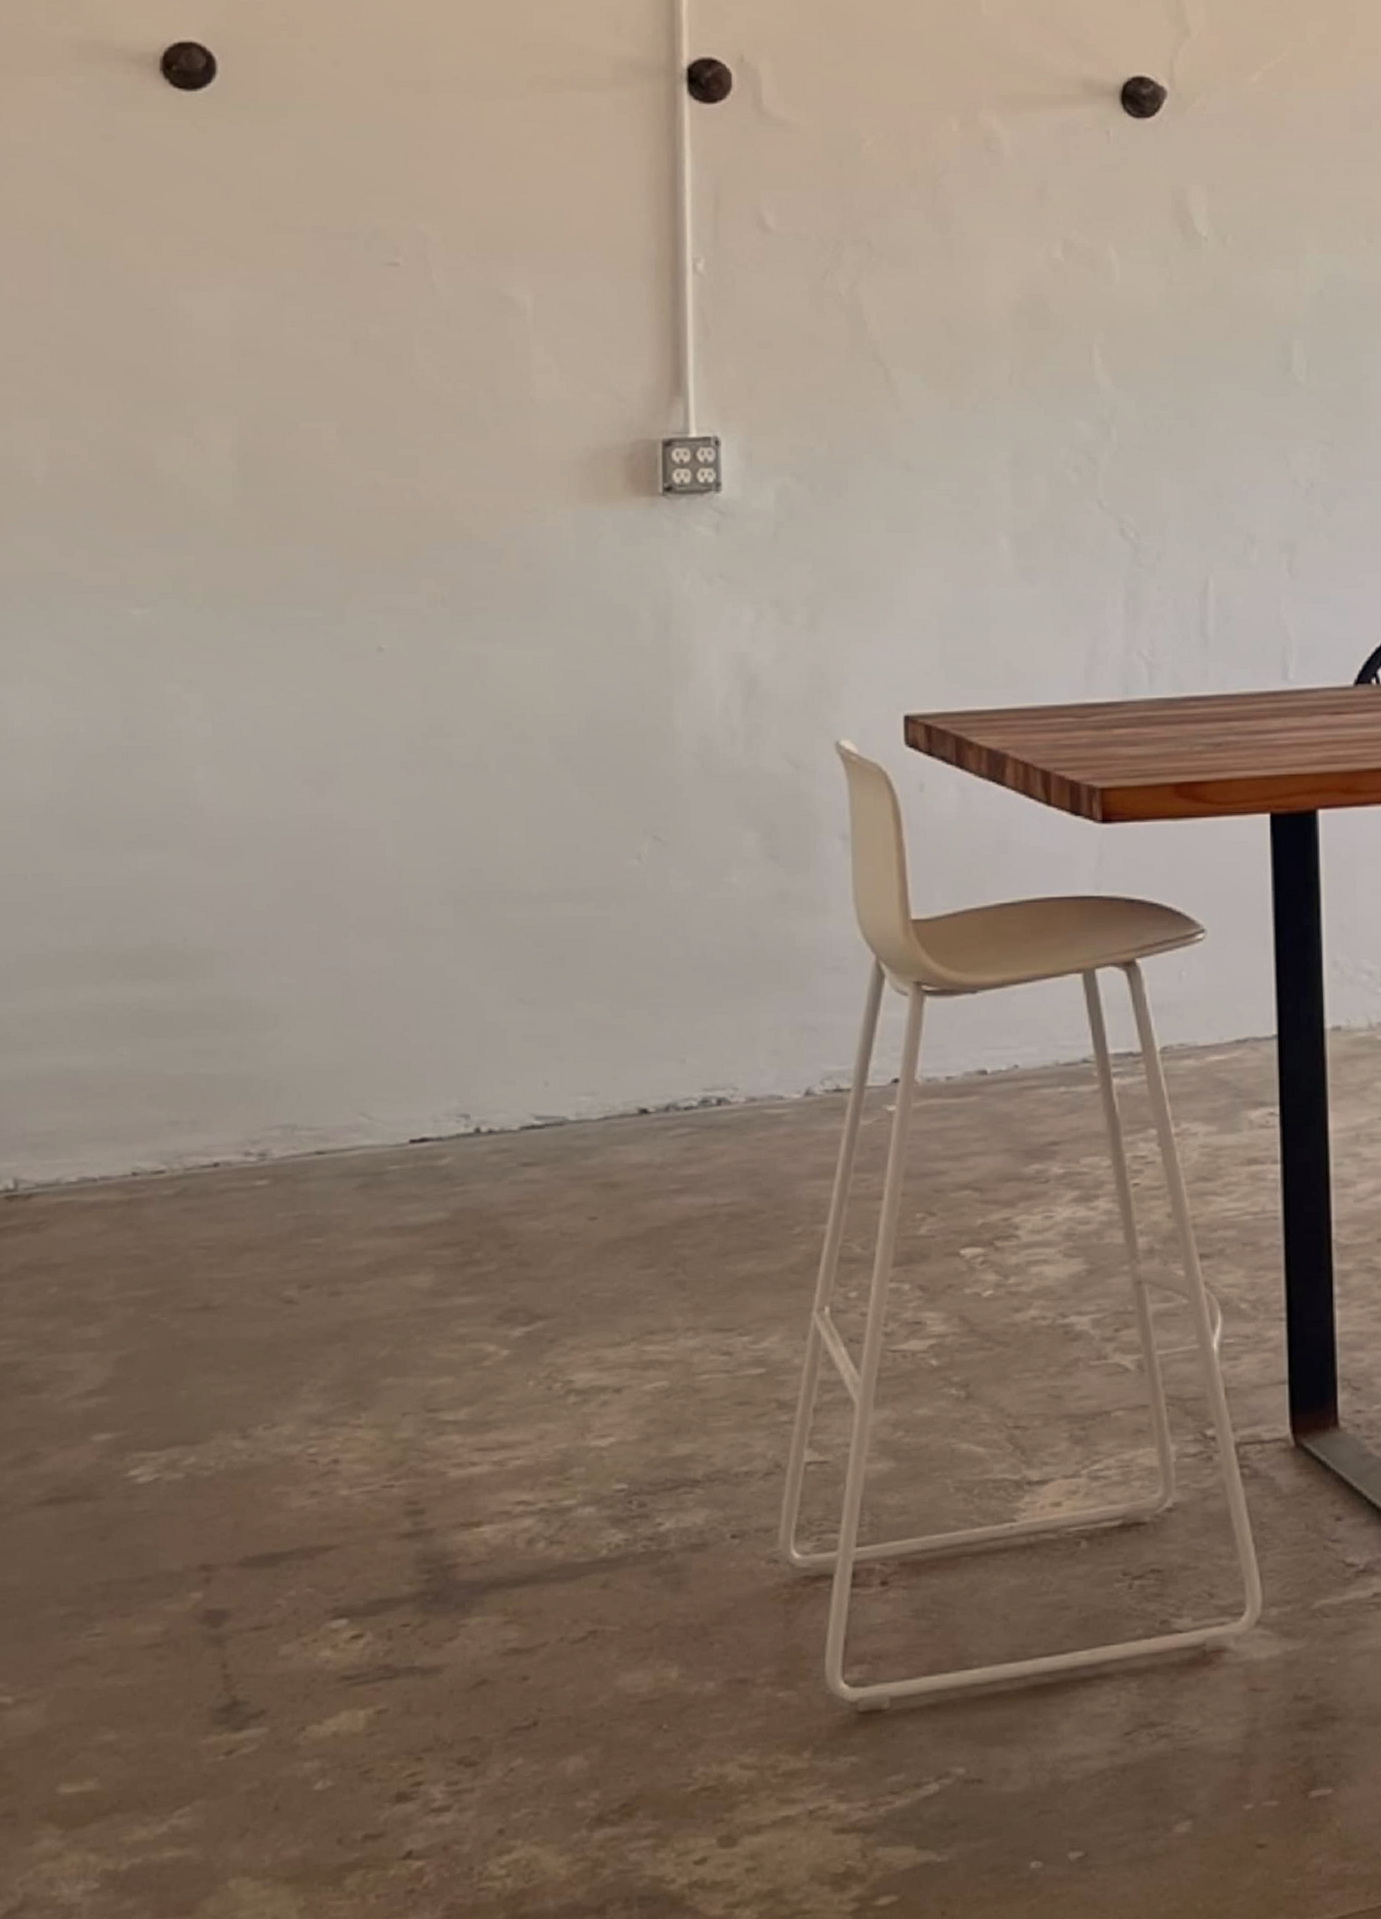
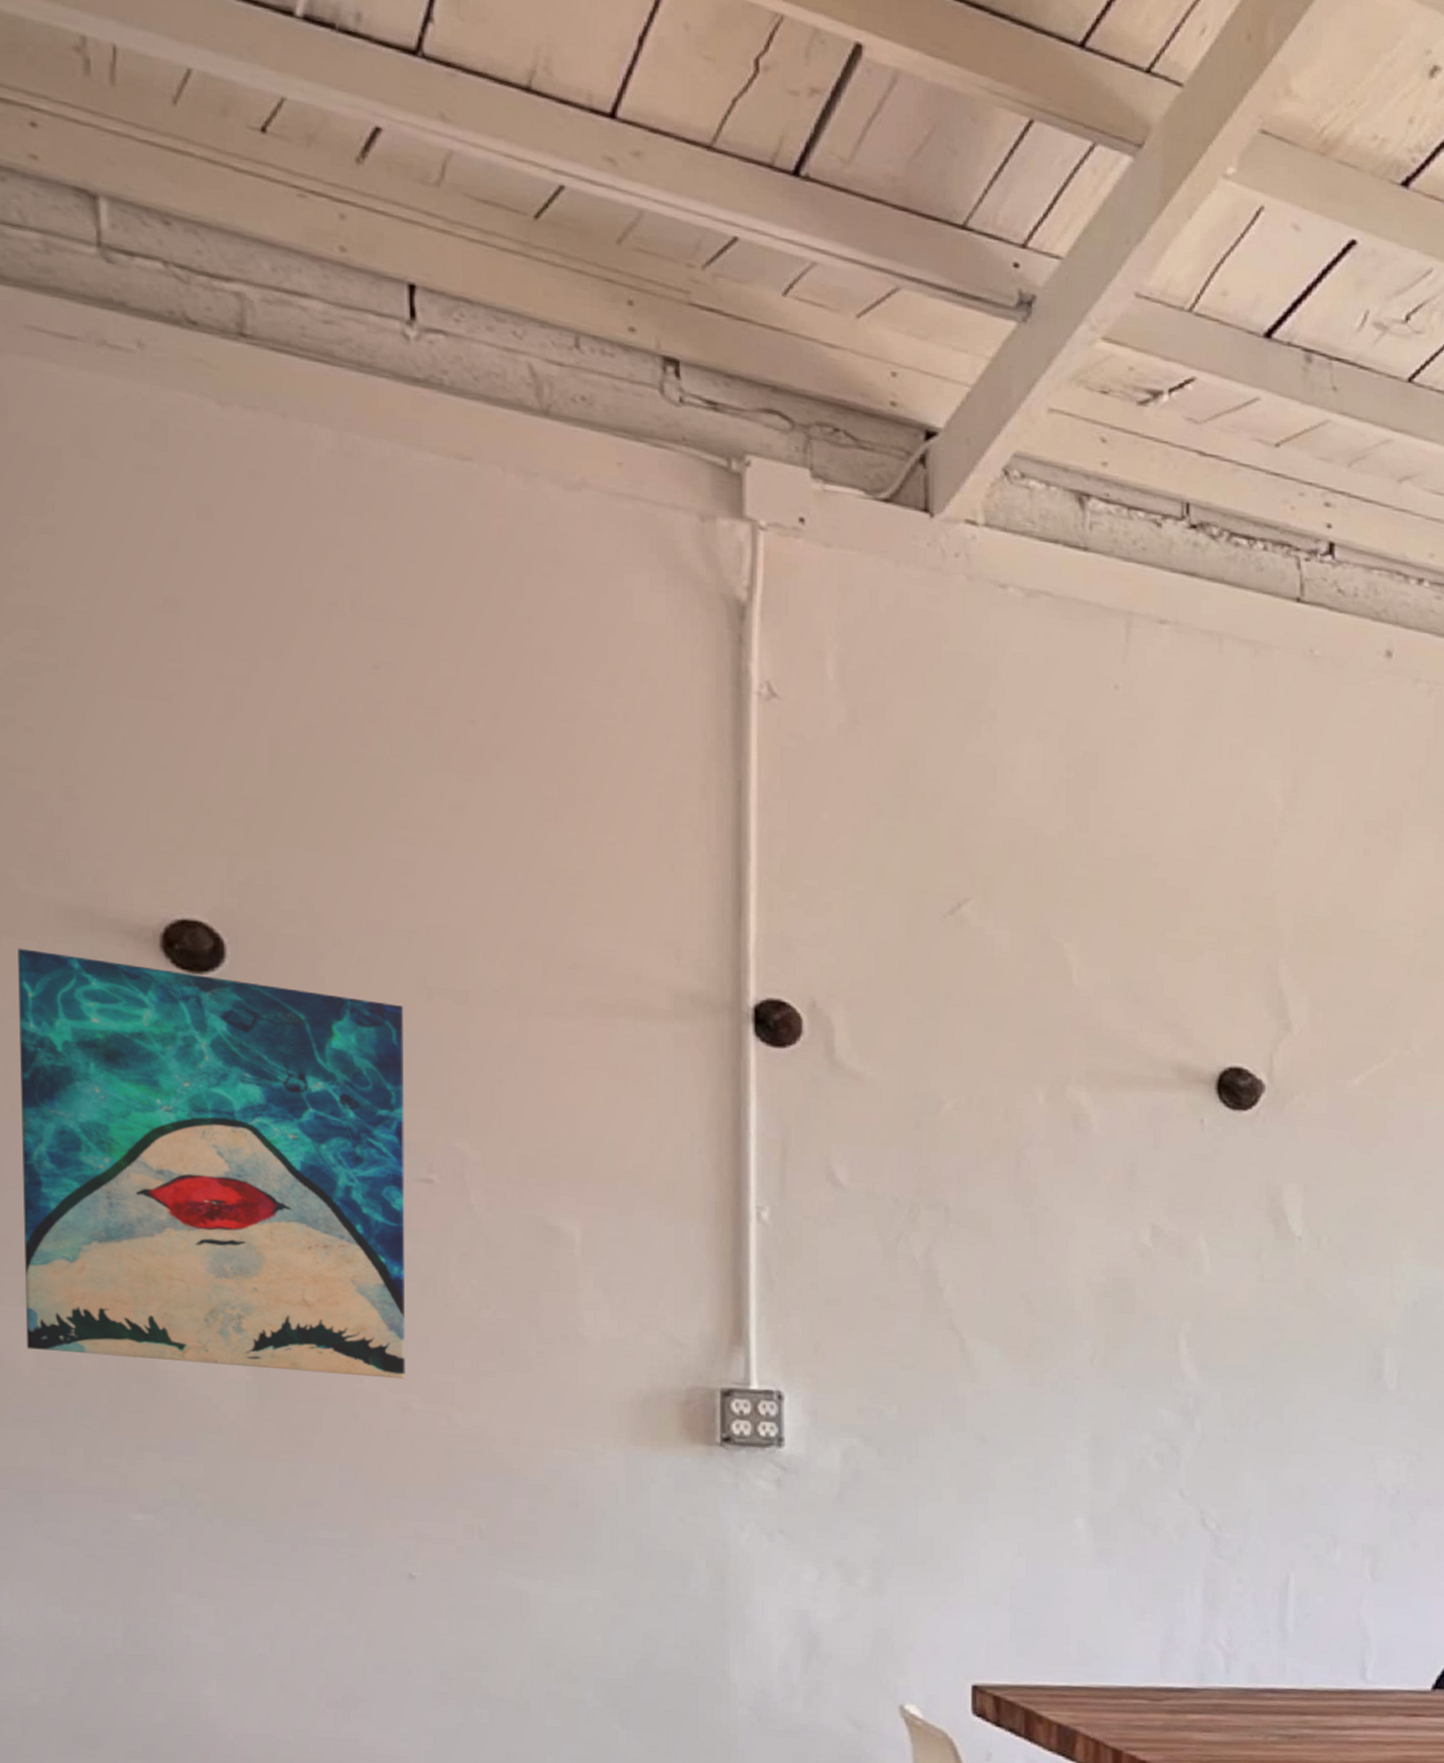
wall art: none [37,84,375,459] -> present [18,948,406,1380]

